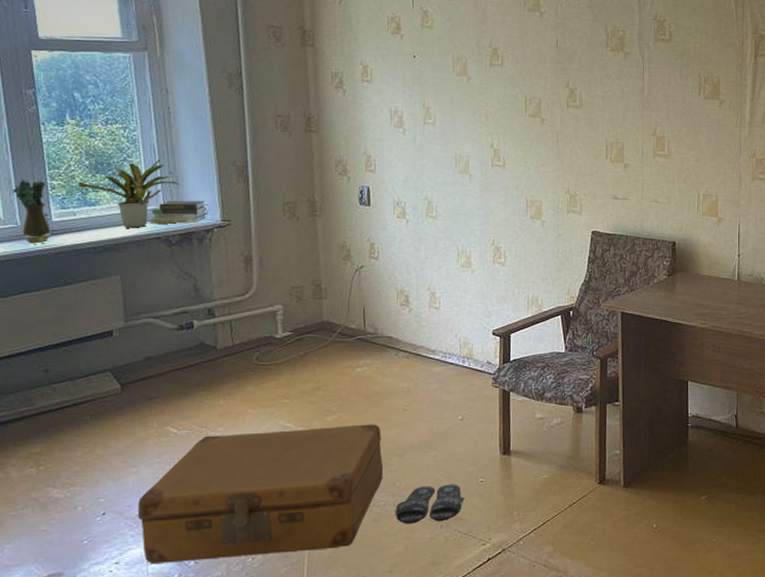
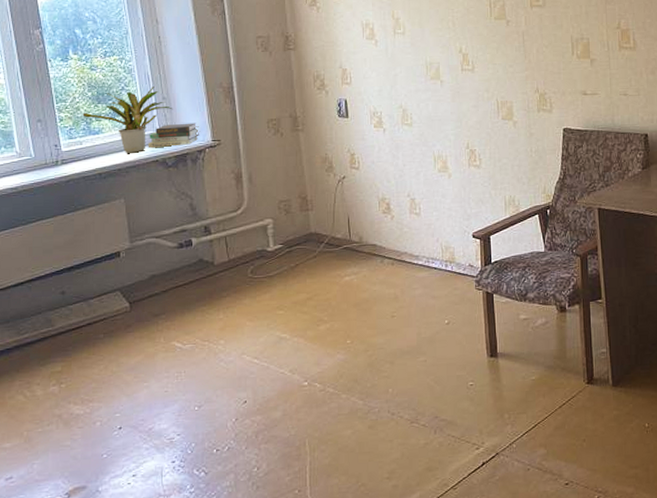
vase: present [12,178,51,244] -> none [26,112,61,174]
suitcase: present [137,424,384,564] -> none [150,331,376,475]
slippers: present [395,484,465,524] -> none [389,388,456,430]

